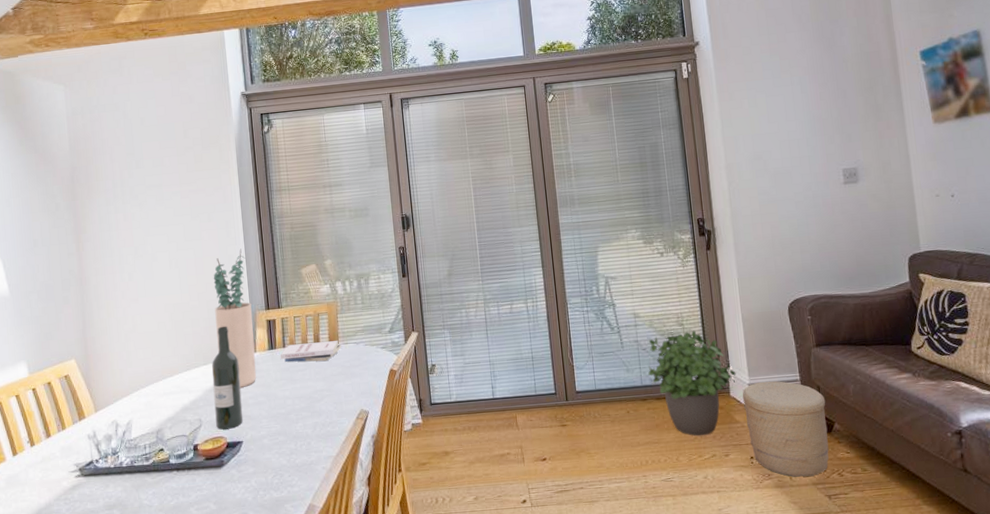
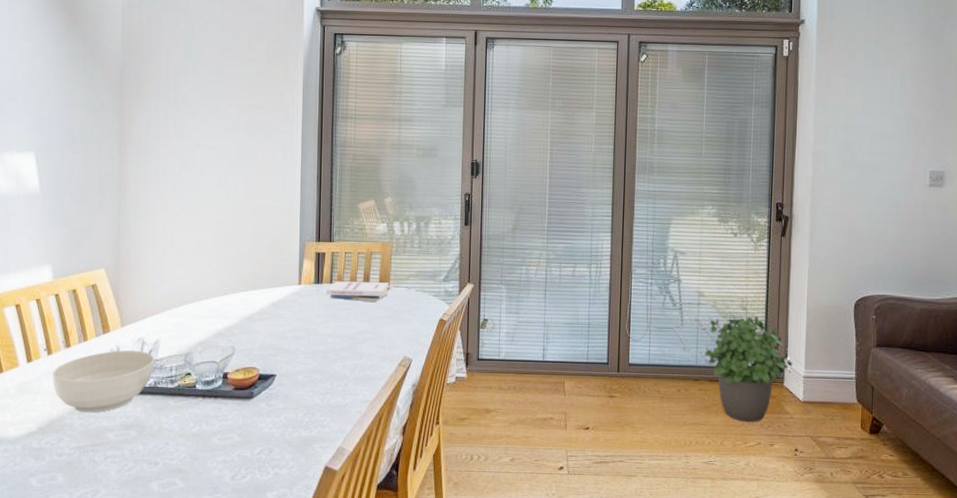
bowl: none [37,433,130,498] -> present [53,350,155,413]
wine bottle: present [211,326,244,430] -> none [250,253,281,361]
vase: present [213,248,257,388] -> none [261,174,302,319]
basket: present [742,381,829,477] -> none [795,375,878,474]

